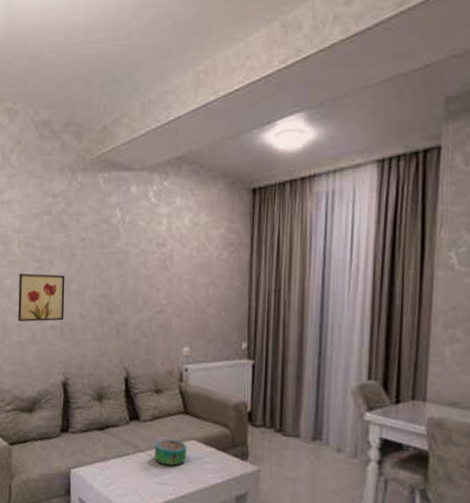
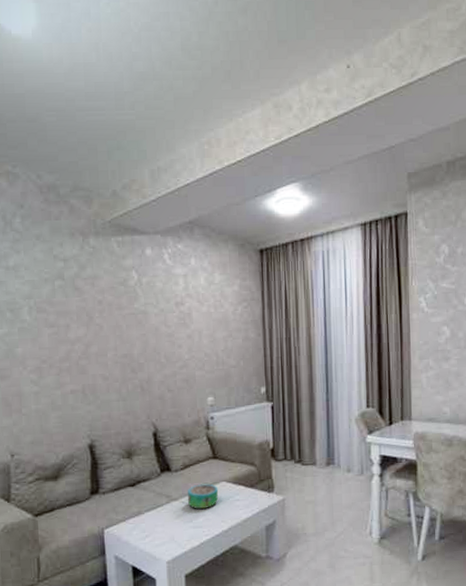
wall art: present [18,274,65,322] -> none [32,338,86,390]

